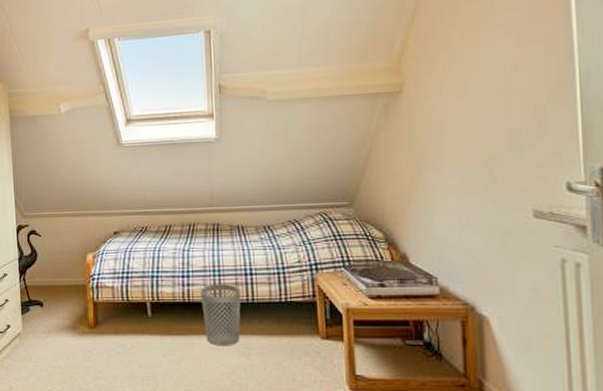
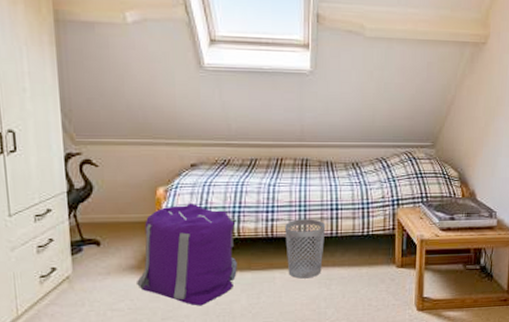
backpack: none [72,268,158,368] -> present [137,203,237,306]

